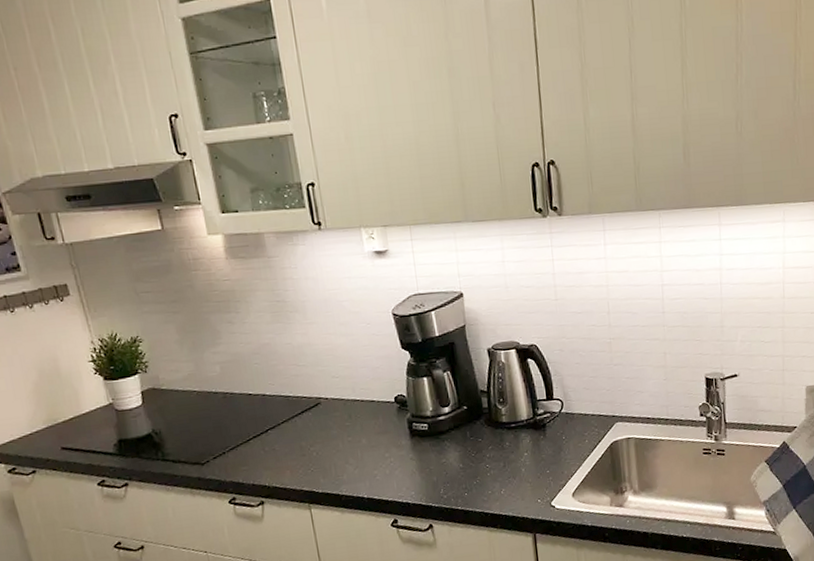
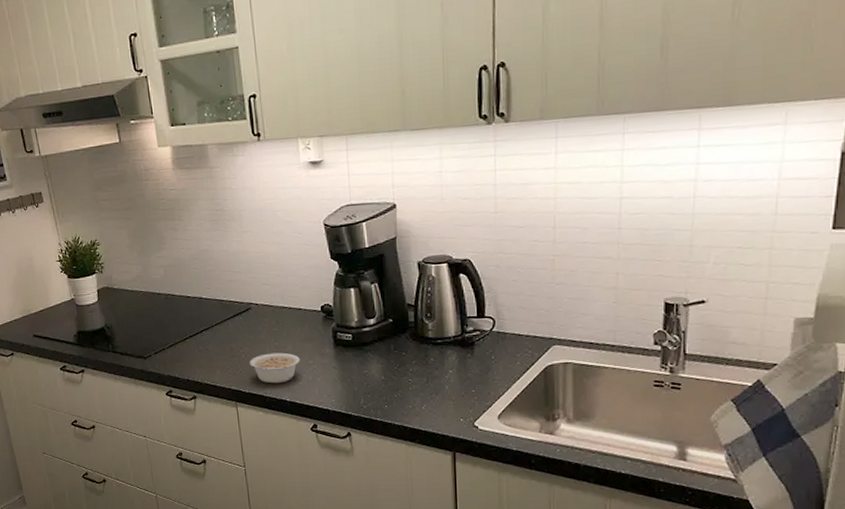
legume: none [321,447,376,481] -> present [249,352,300,384]

